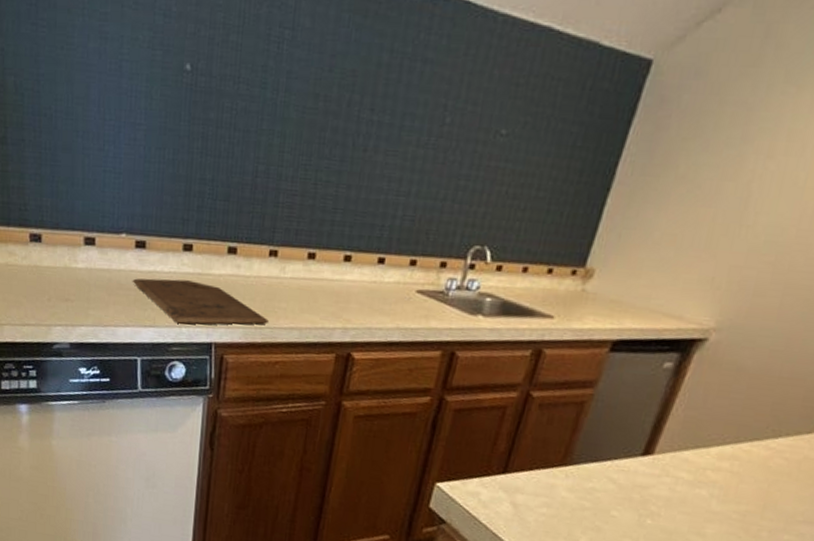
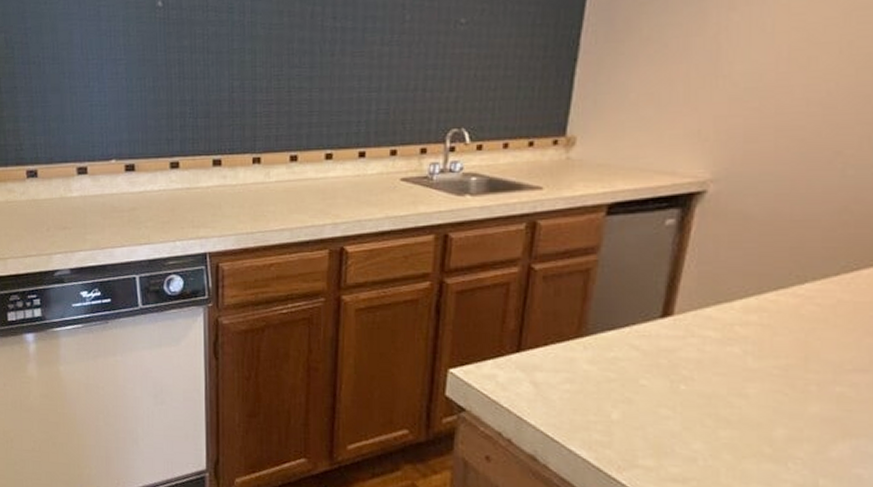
cutting board: present [132,278,269,325] -> none [124,196,259,239]

